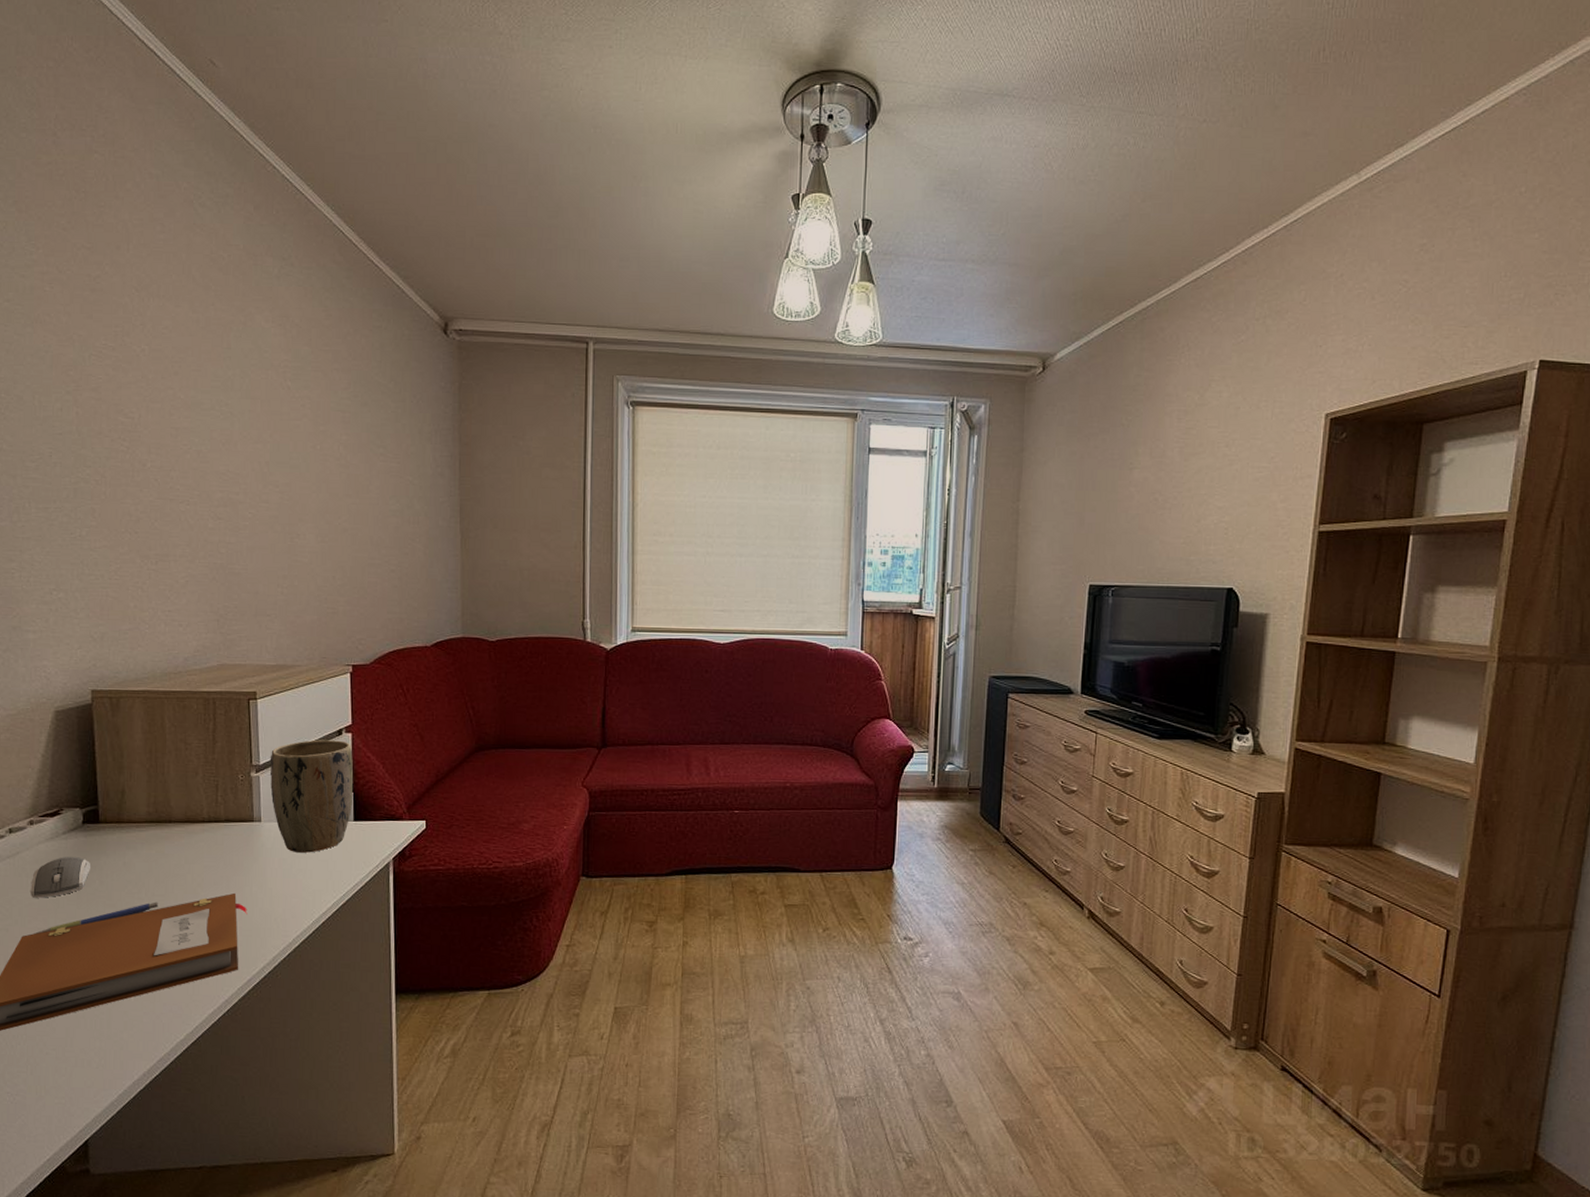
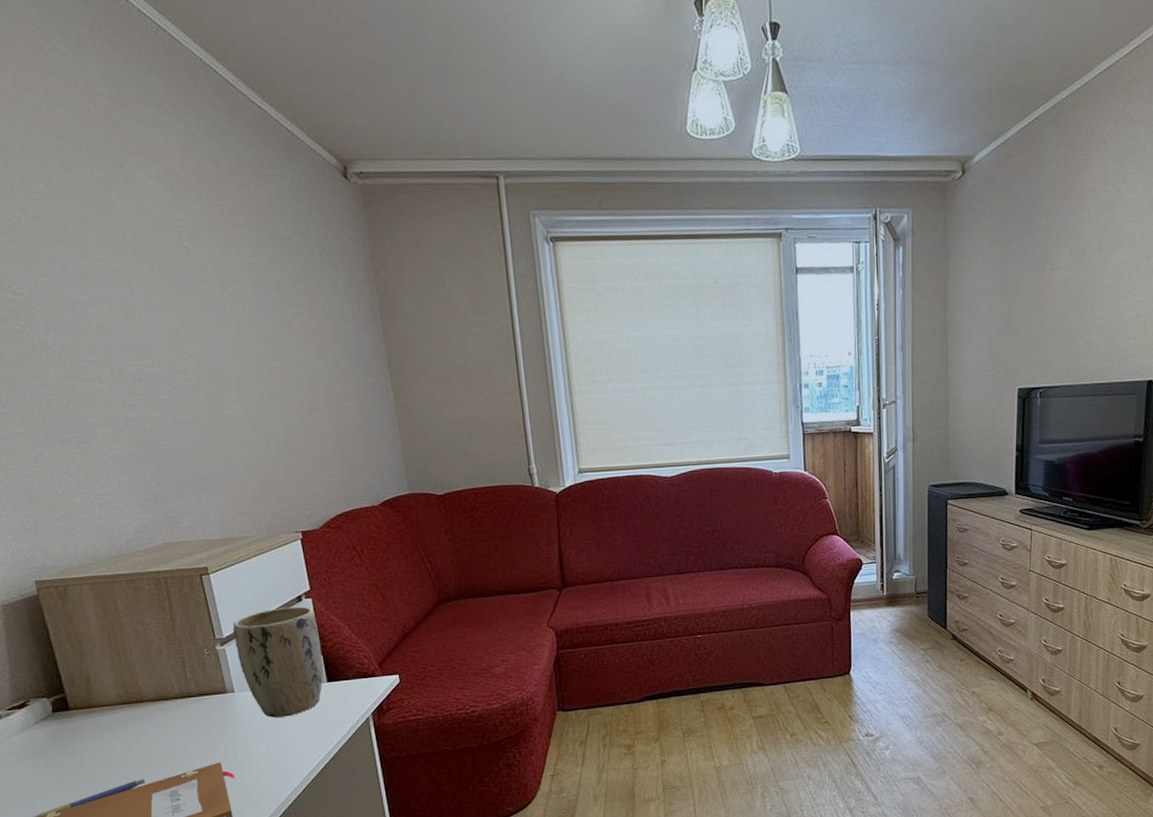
computer mouse: present [31,856,90,898] -> none [11,744,70,788]

